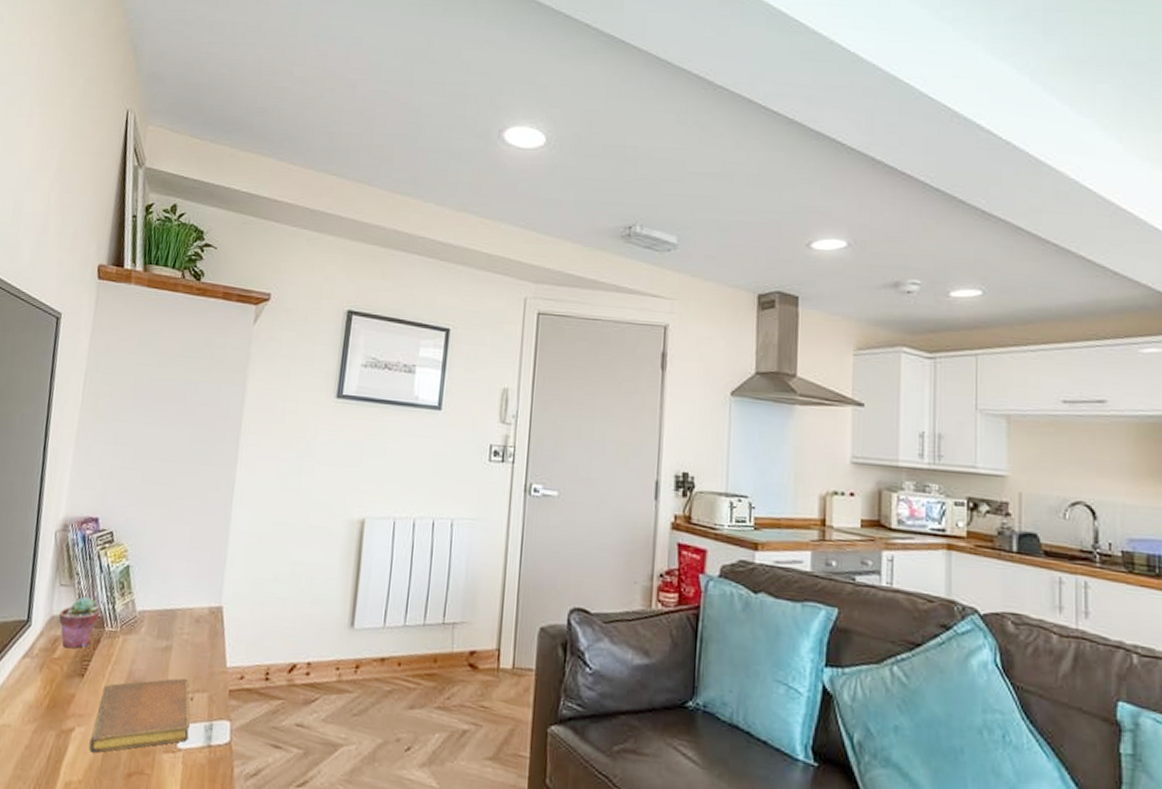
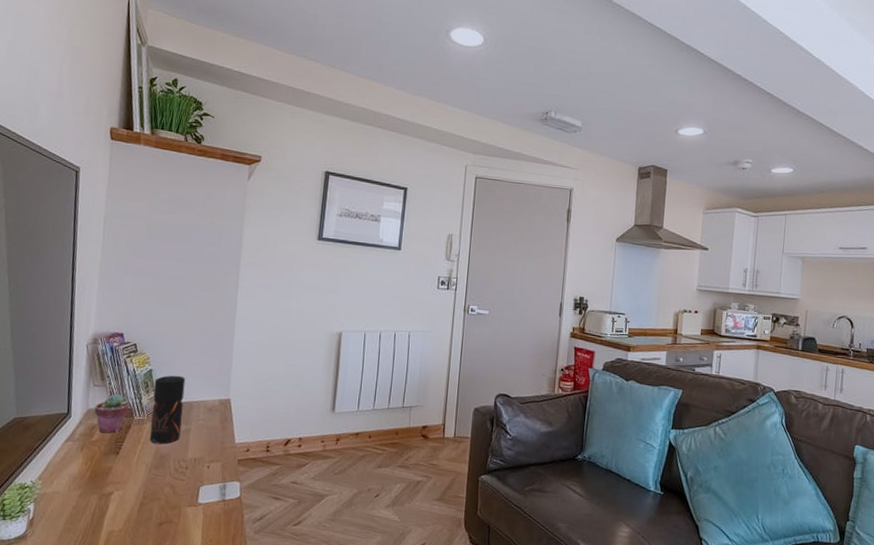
notebook: present [89,678,190,753] -> none [126,452,208,509]
pepper grinder: none [121,573,169,666] -> present [149,375,186,444]

